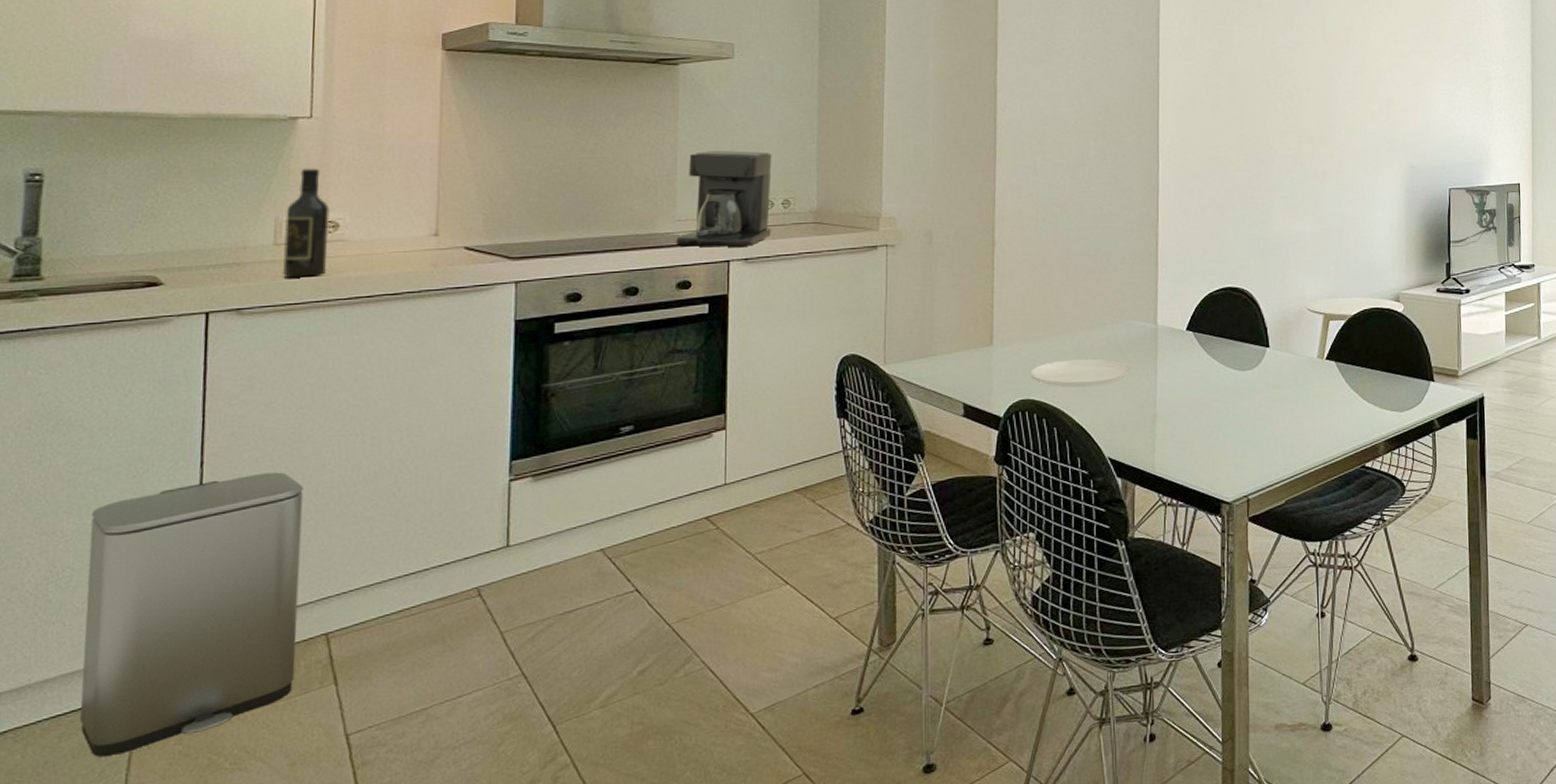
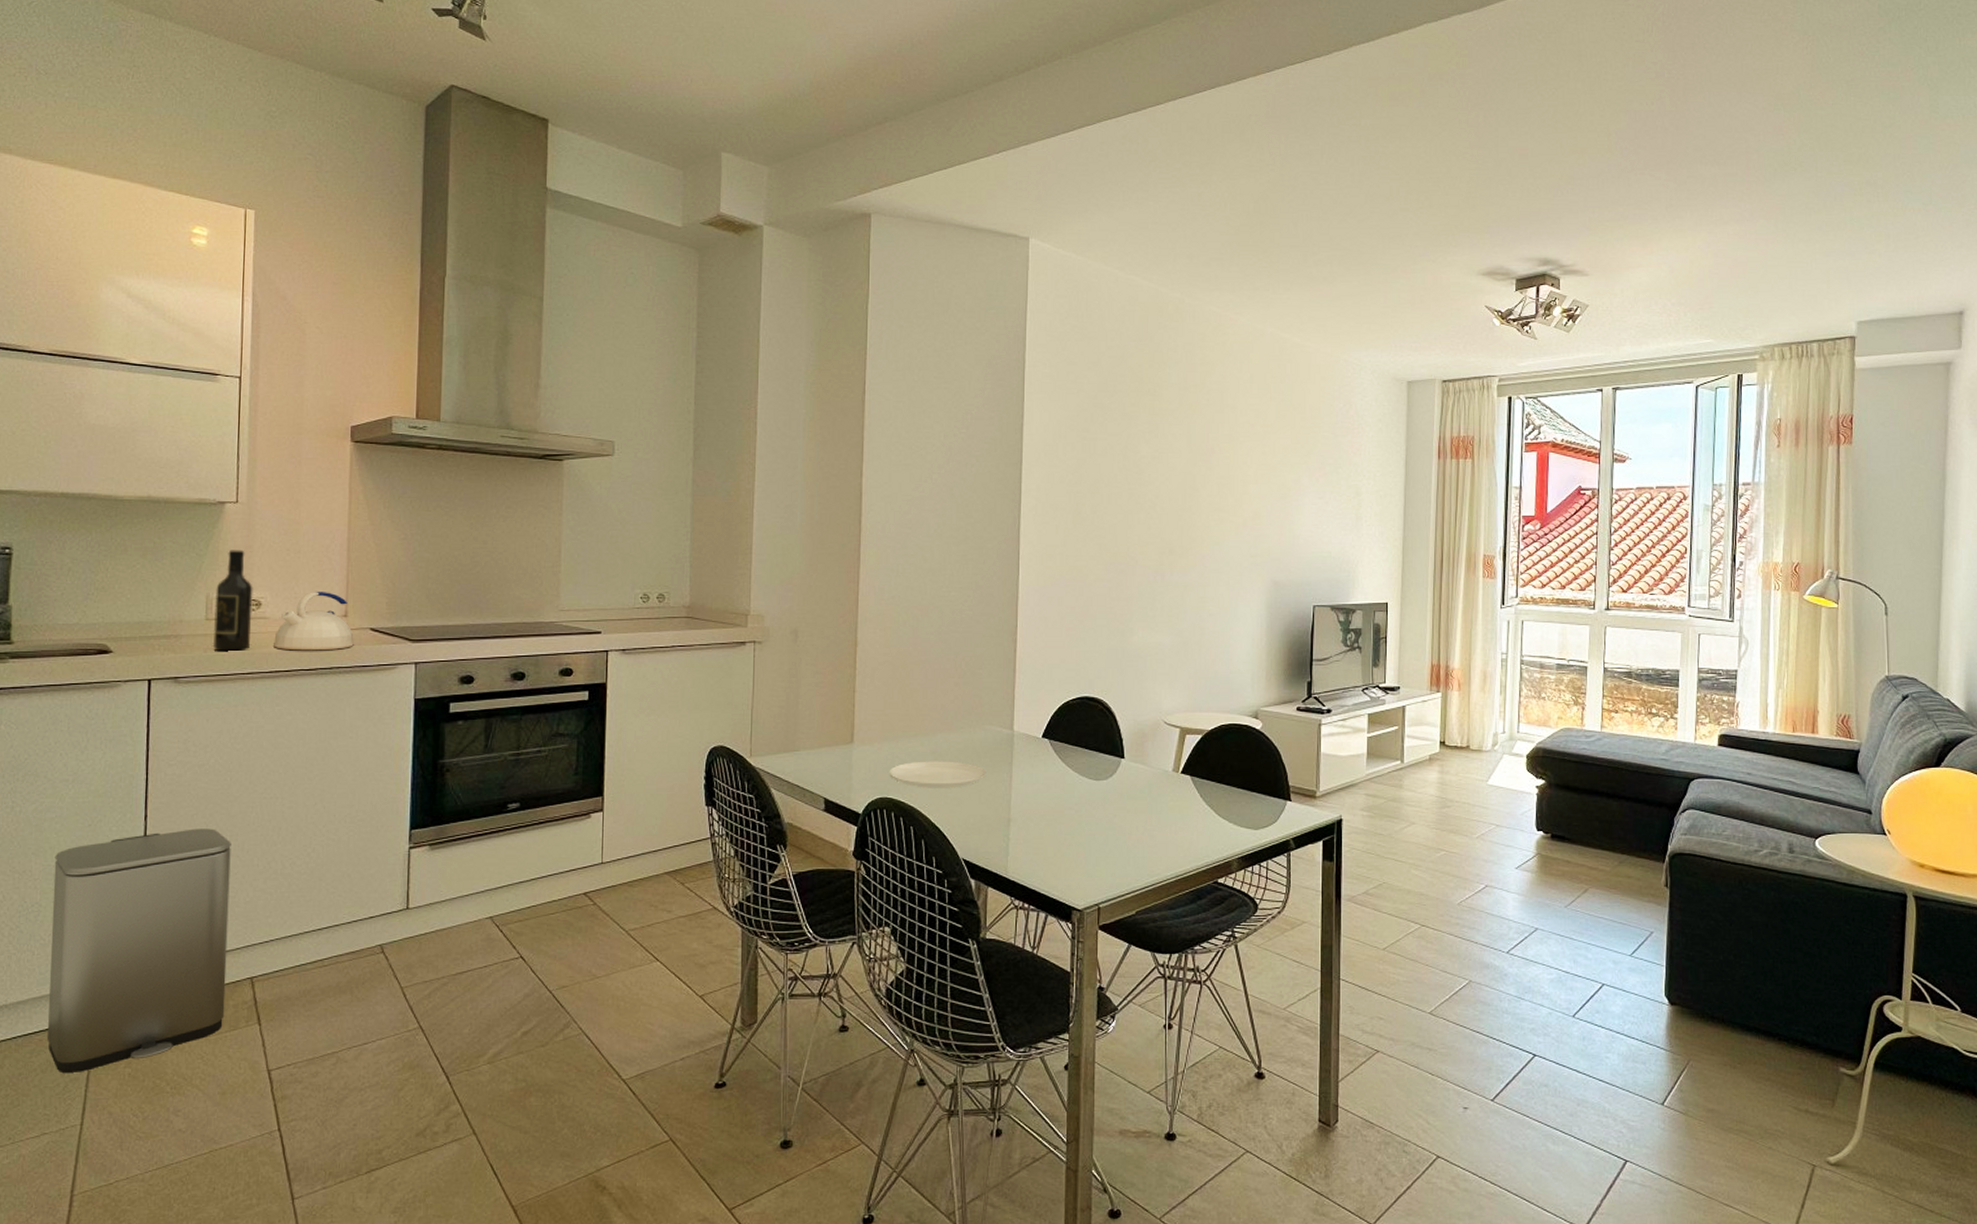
kettle: none [353,209,446,276] -> present [274,590,354,652]
coffee maker: present [676,150,772,248] -> none [559,544,648,639]

